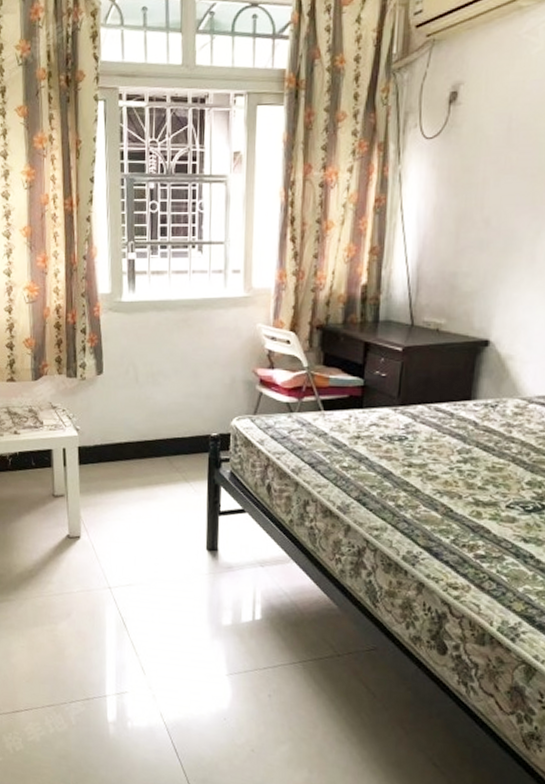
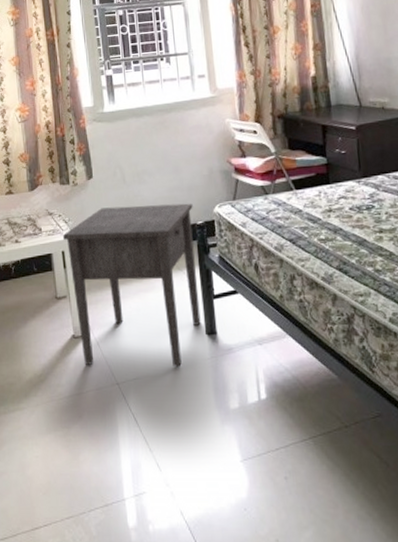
nightstand: none [65,407,209,579] -> present [62,203,201,368]

